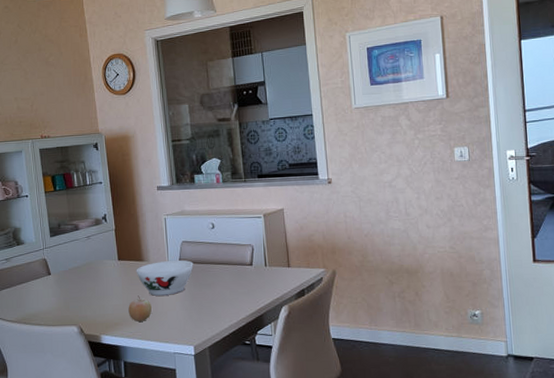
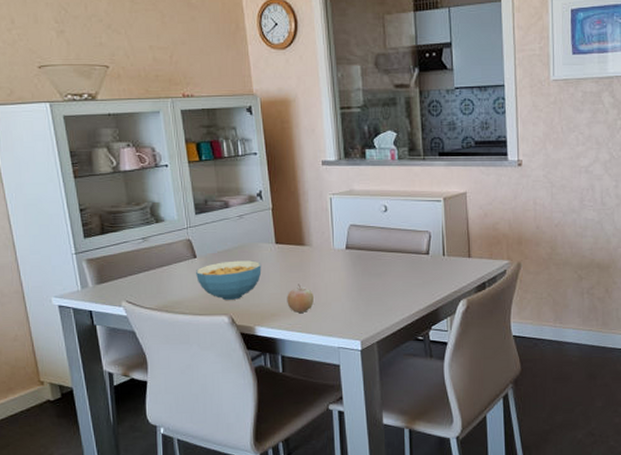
cereal bowl: none [50,276,106,312] -> present [196,260,262,300]
bowl: present [136,259,193,296] -> none [296,245,362,285]

